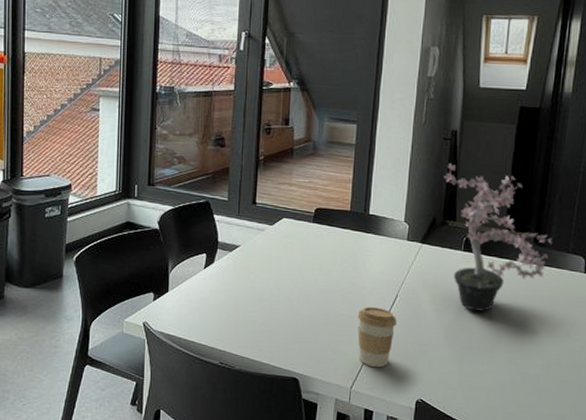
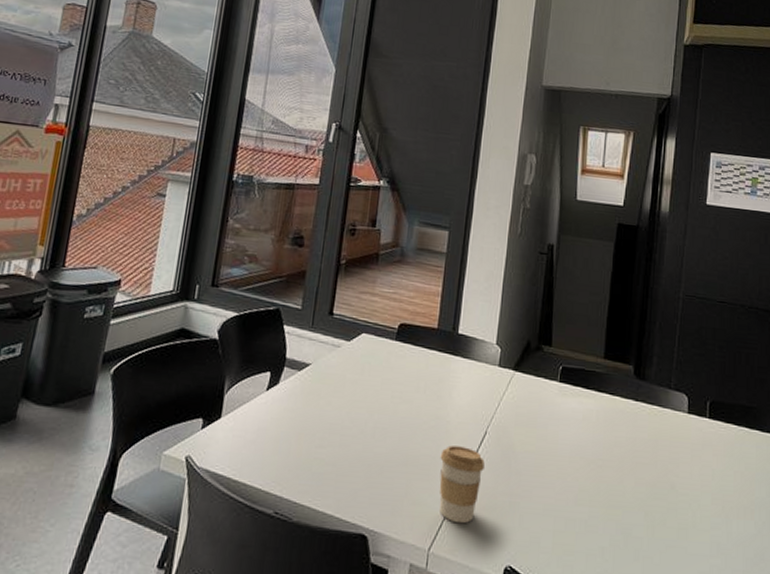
potted plant: present [443,163,553,311] -> none [539,280,654,456]

